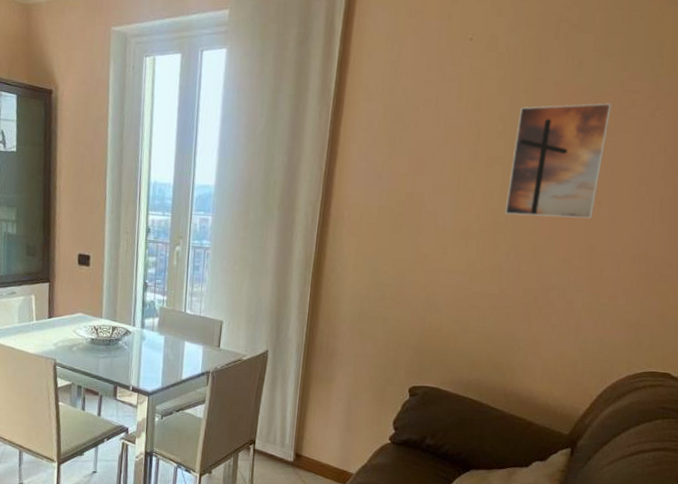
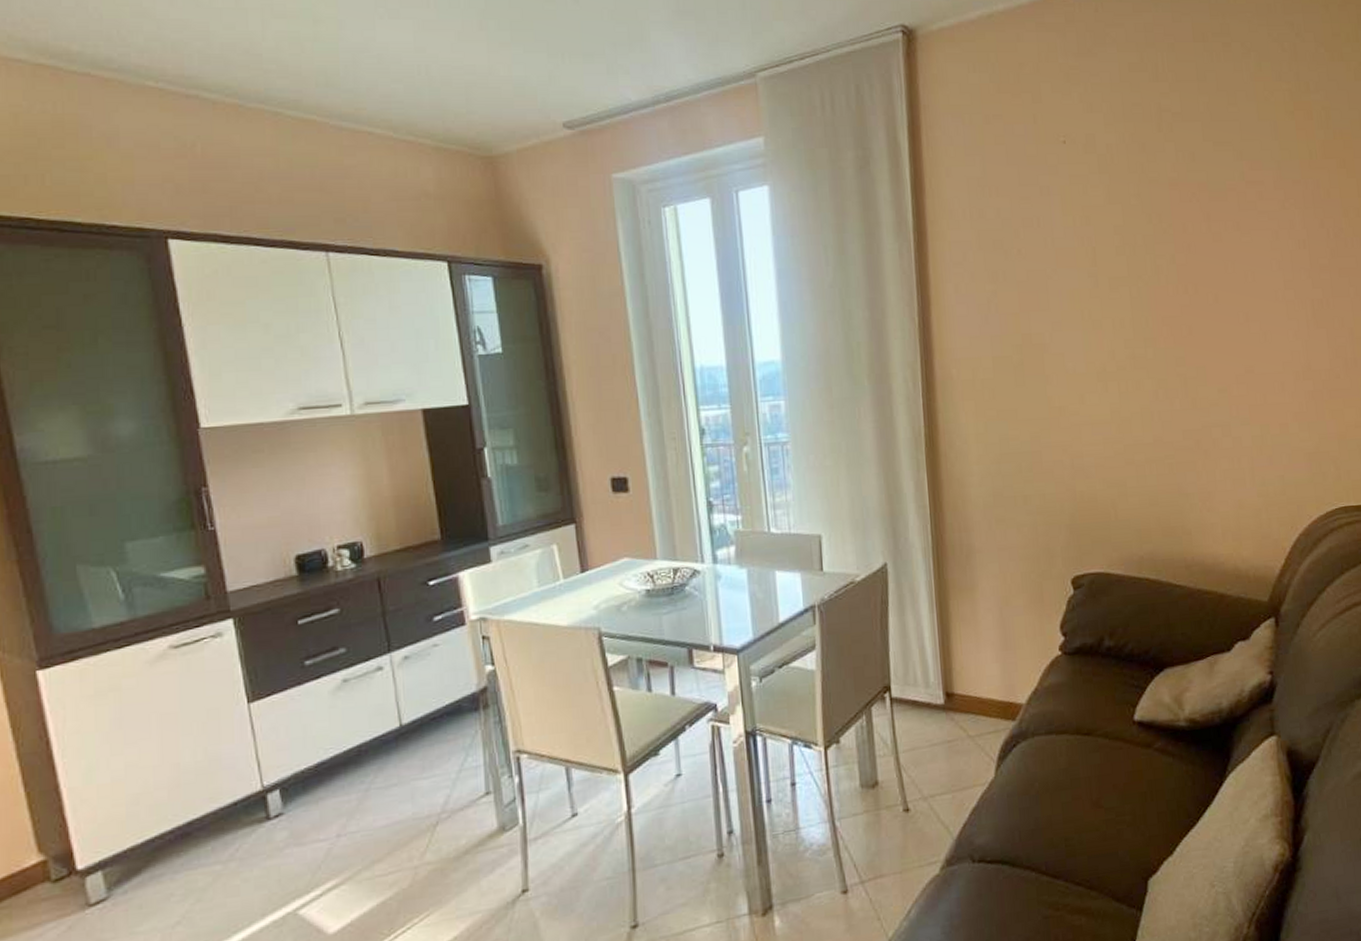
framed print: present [505,103,612,219] -> none [1136,199,1242,344]

